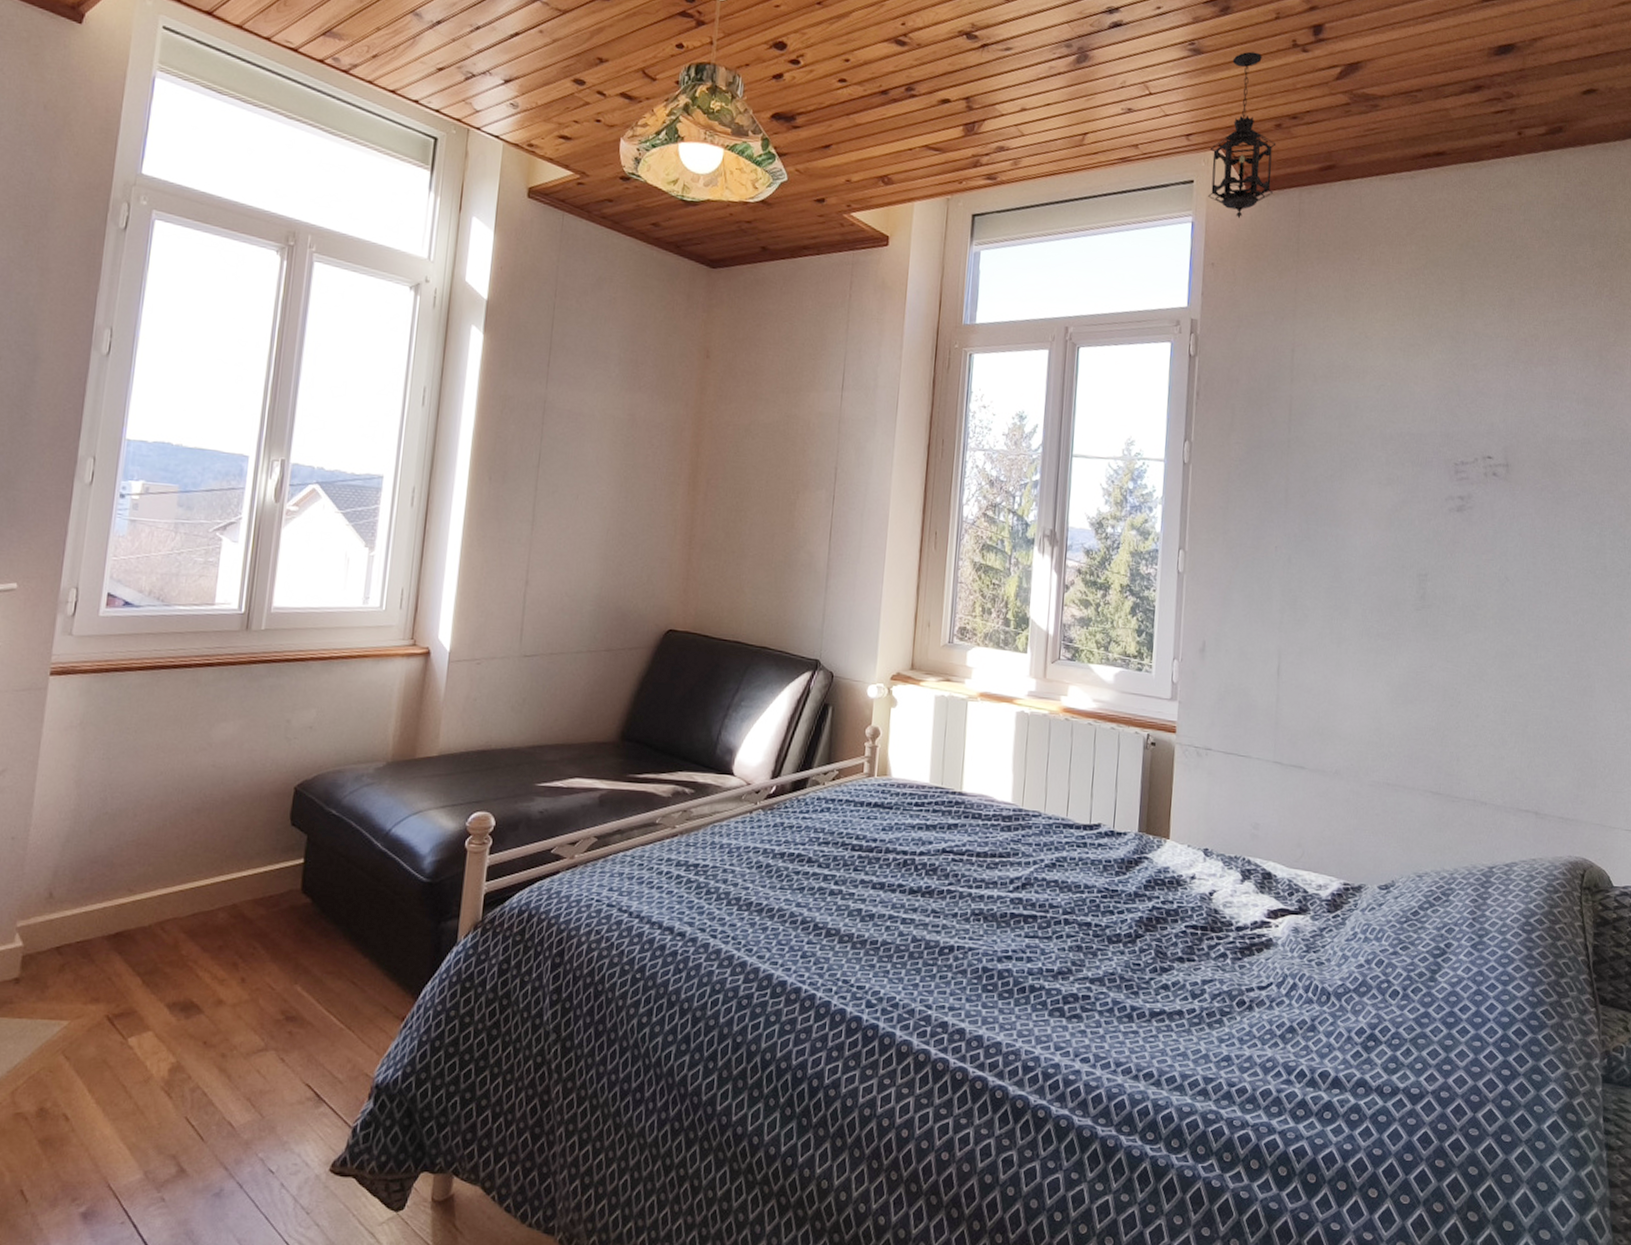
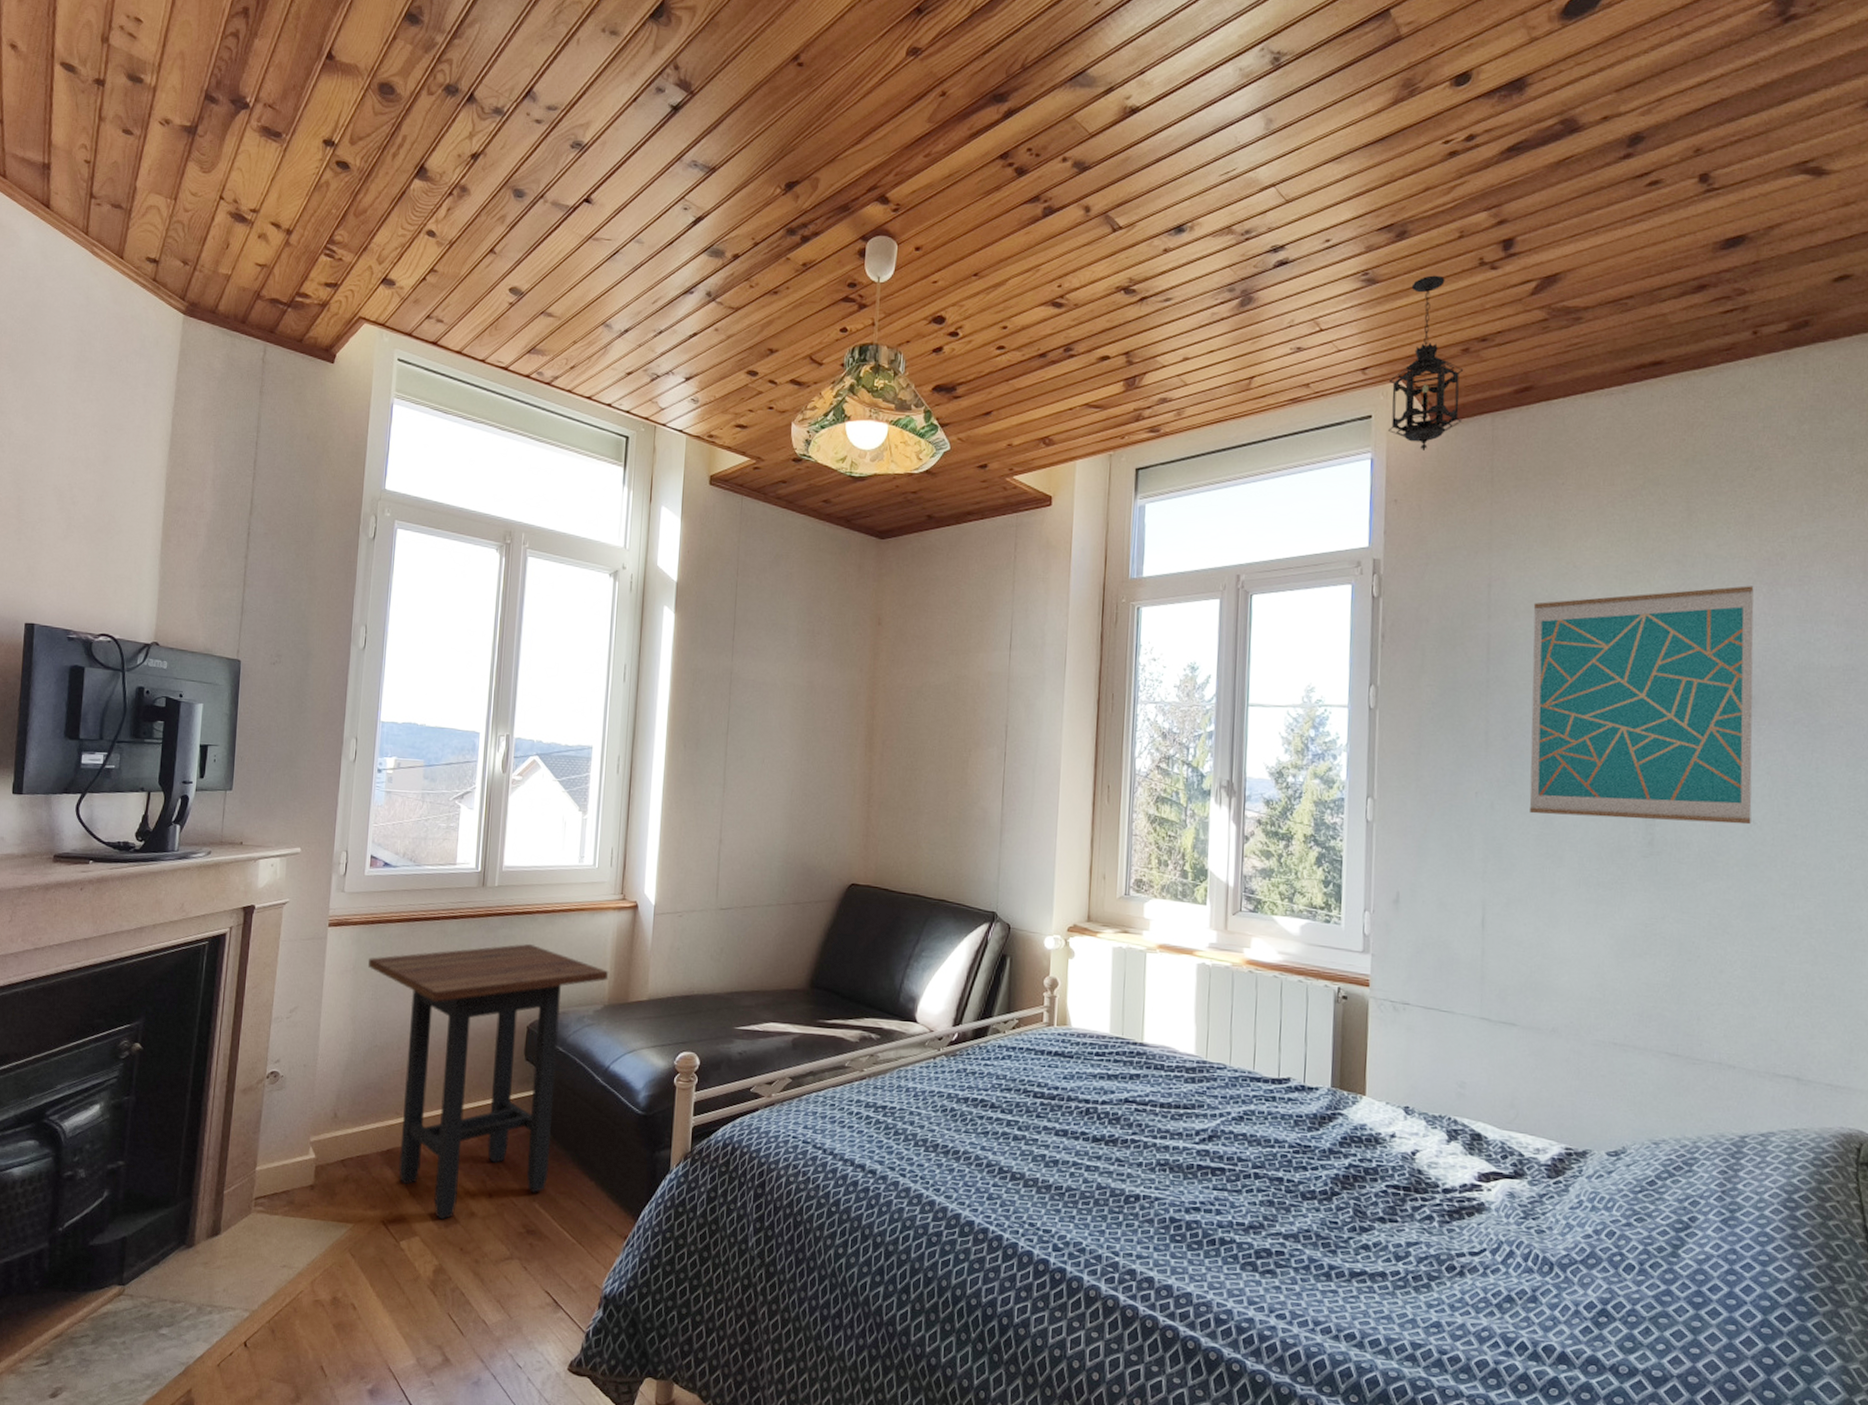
side table: none [100,694,394,1011] -> present [368,943,609,1220]
wall art: none [1322,363,1513,581] -> present [1529,586,1754,825]

